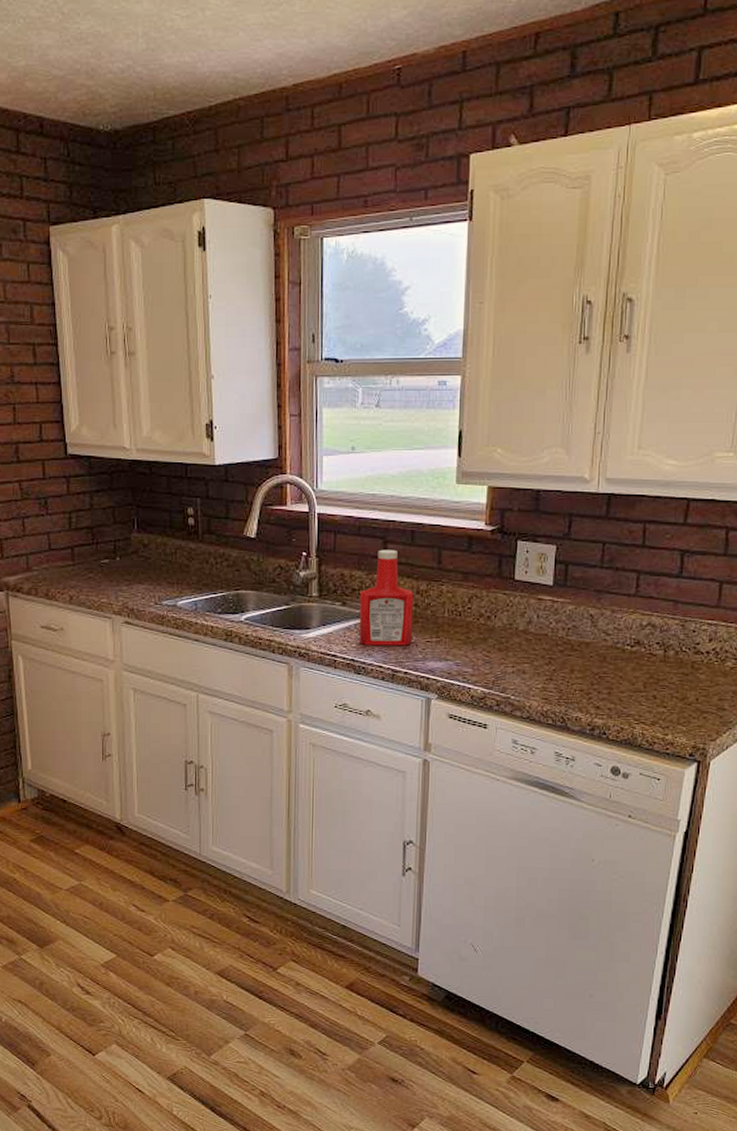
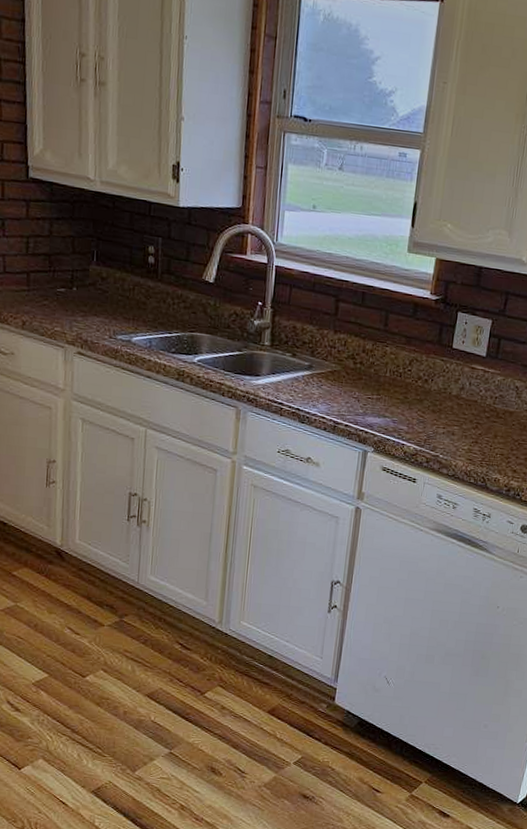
ketchup bottle: present [358,549,414,646] -> none [305,307,360,400]

